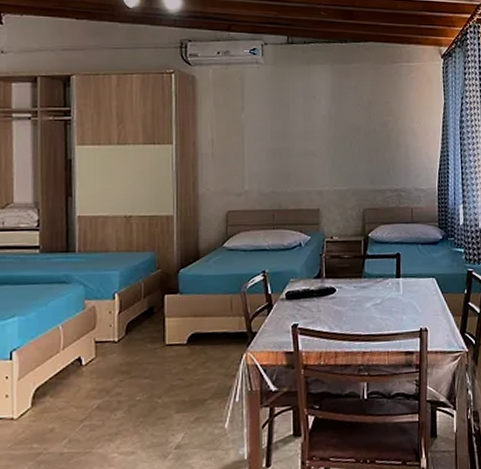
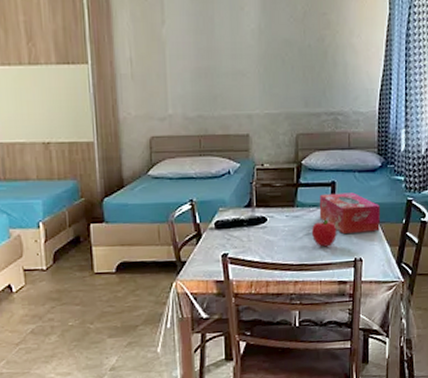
fruit: none [378,290,403,317] -> present [311,219,337,247]
tissue box: none [385,264,443,304] -> present [319,192,380,234]

